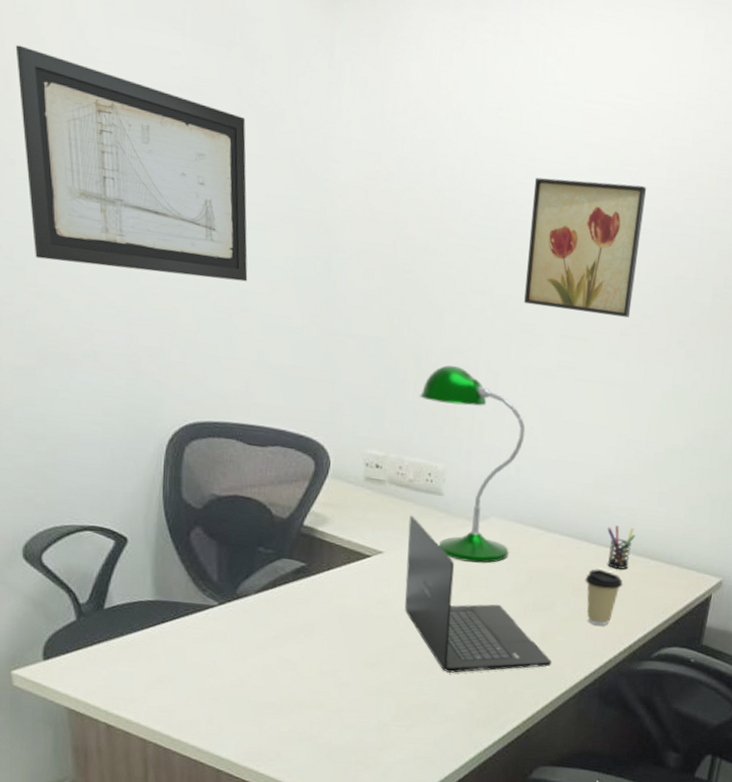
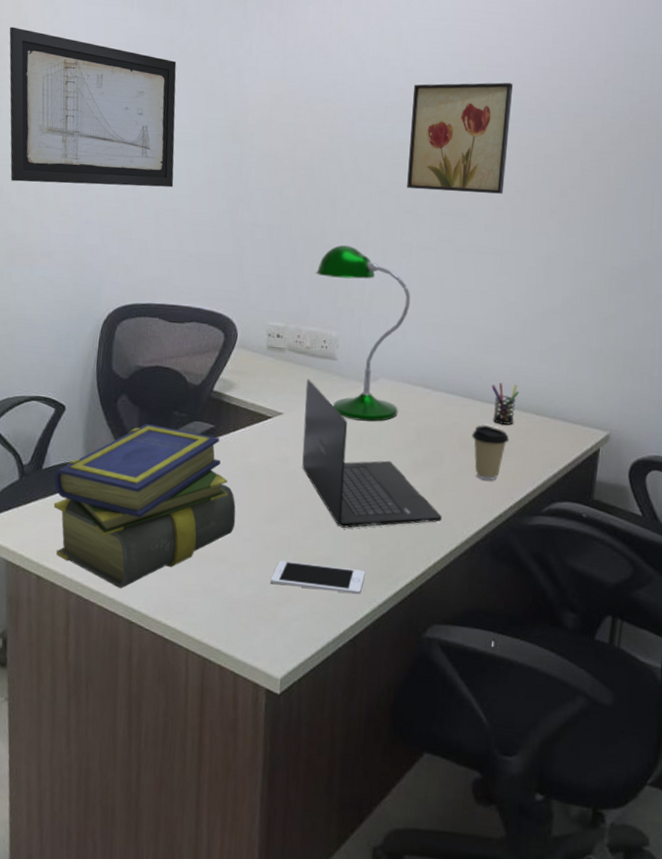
stack of books: none [119,560,333,736] -> present [53,424,236,588]
cell phone: none [371,705,471,739] -> present [270,560,365,595]

